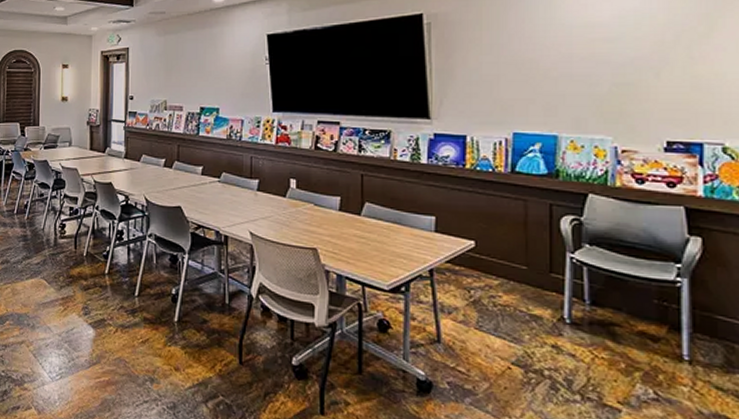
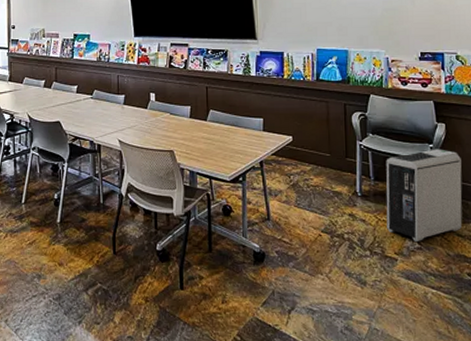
air purifier: none [607,270,726,391] -> present [386,149,463,242]

